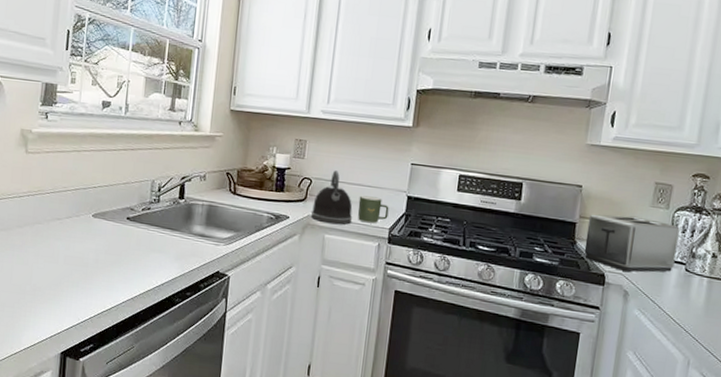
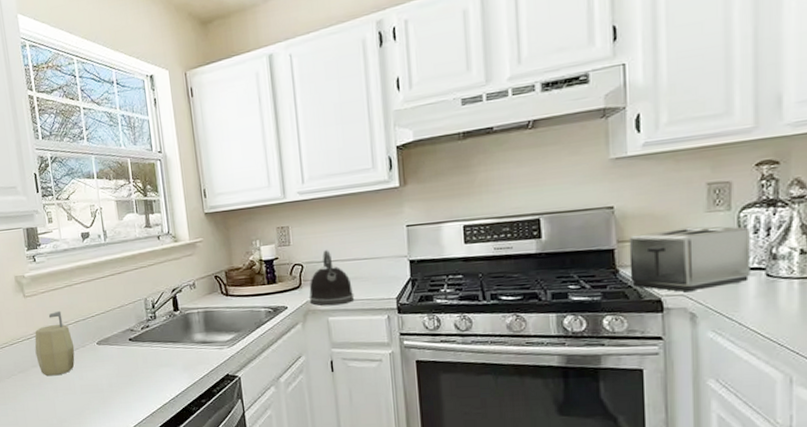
soap dispenser: none [24,174,68,241] -> present [34,310,75,376]
mug: present [357,195,389,224] -> none [357,268,392,298]

